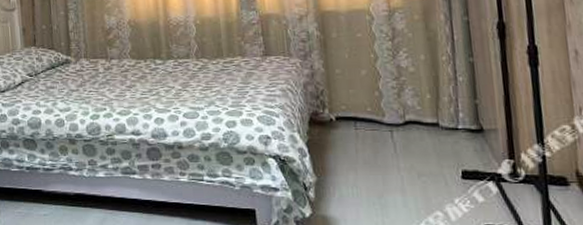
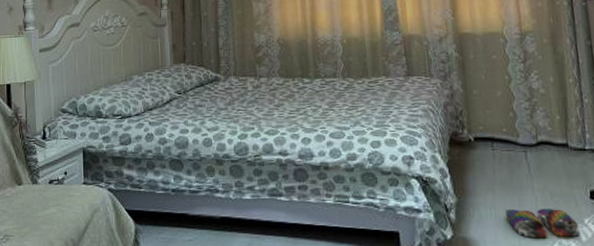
slippers: none [368,187,449,216] -> present [505,208,580,237]

